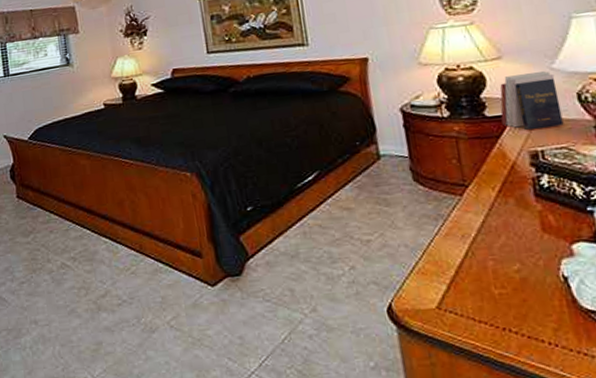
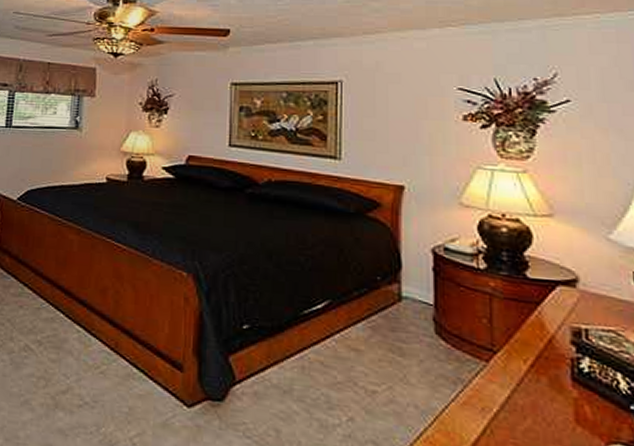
books: present [500,70,564,130] -> none [544,238,615,305]

